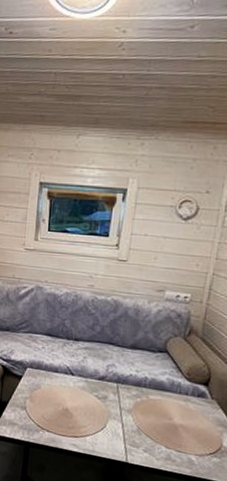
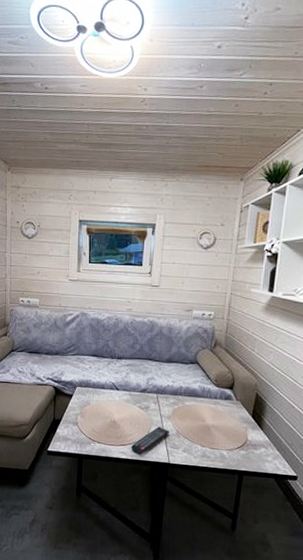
remote control: none [84,420,130,450] -> present [131,426,170,455]

